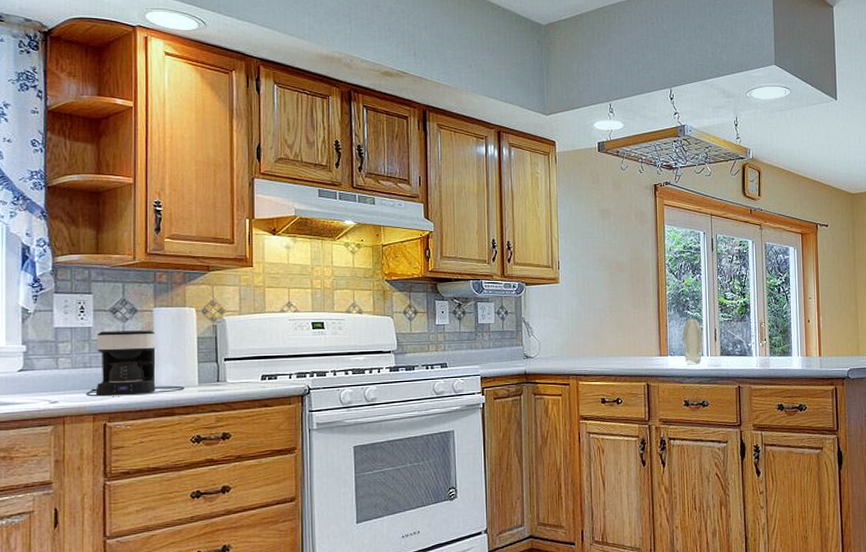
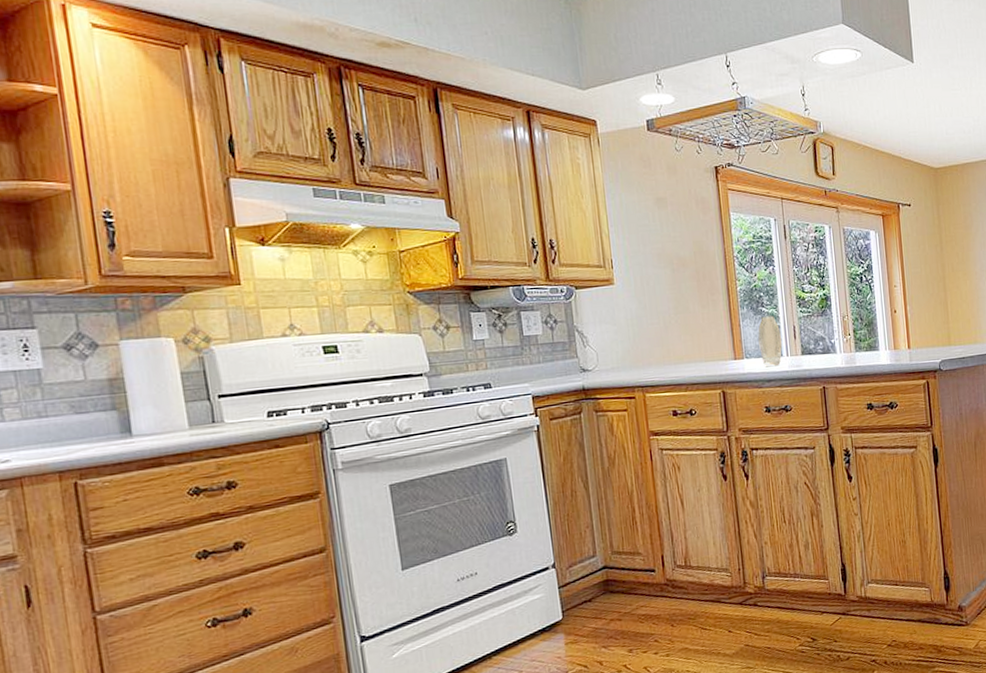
coffee maker: present [86,330,185,397] -> none [45,367,172,452]

